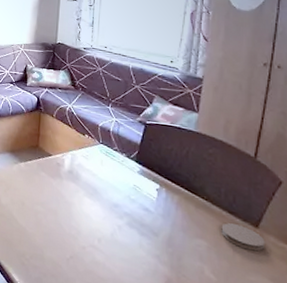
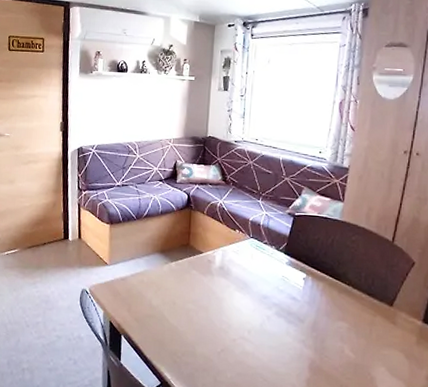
coaster: present [221,223,265,251] -> none [360,304,398,328]

